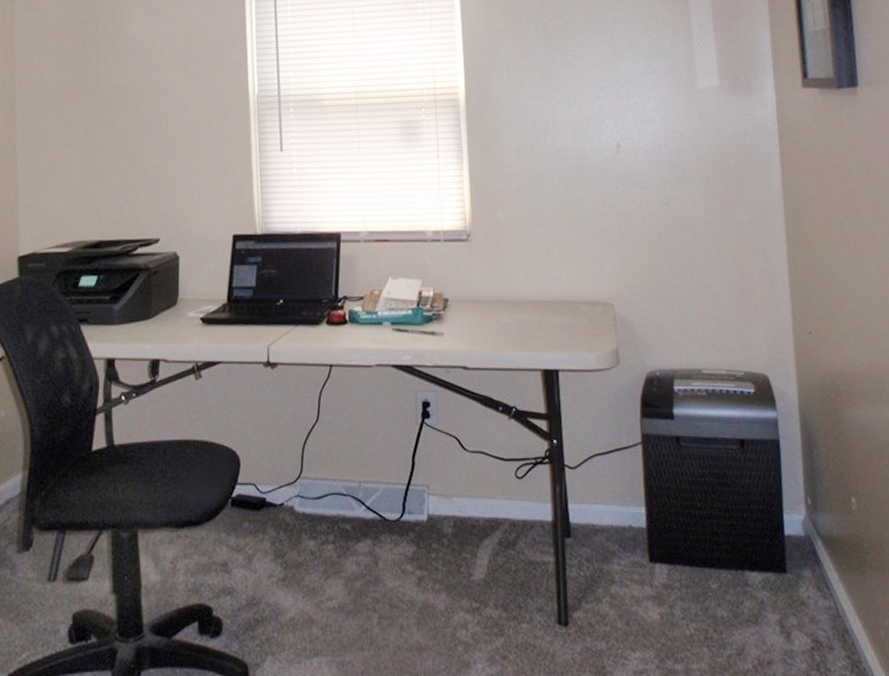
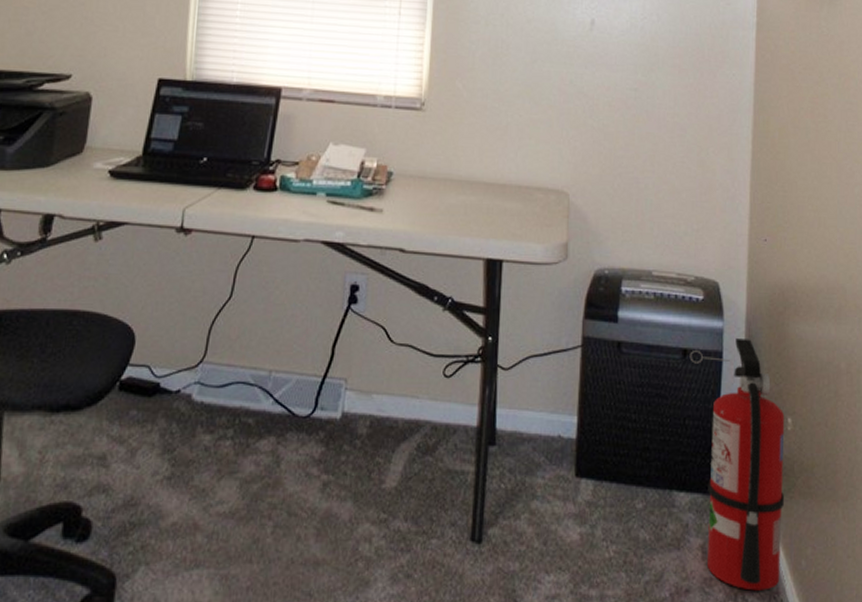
fire extinguisher: none [747,425,861,661] -> present [689,337,785,591]

